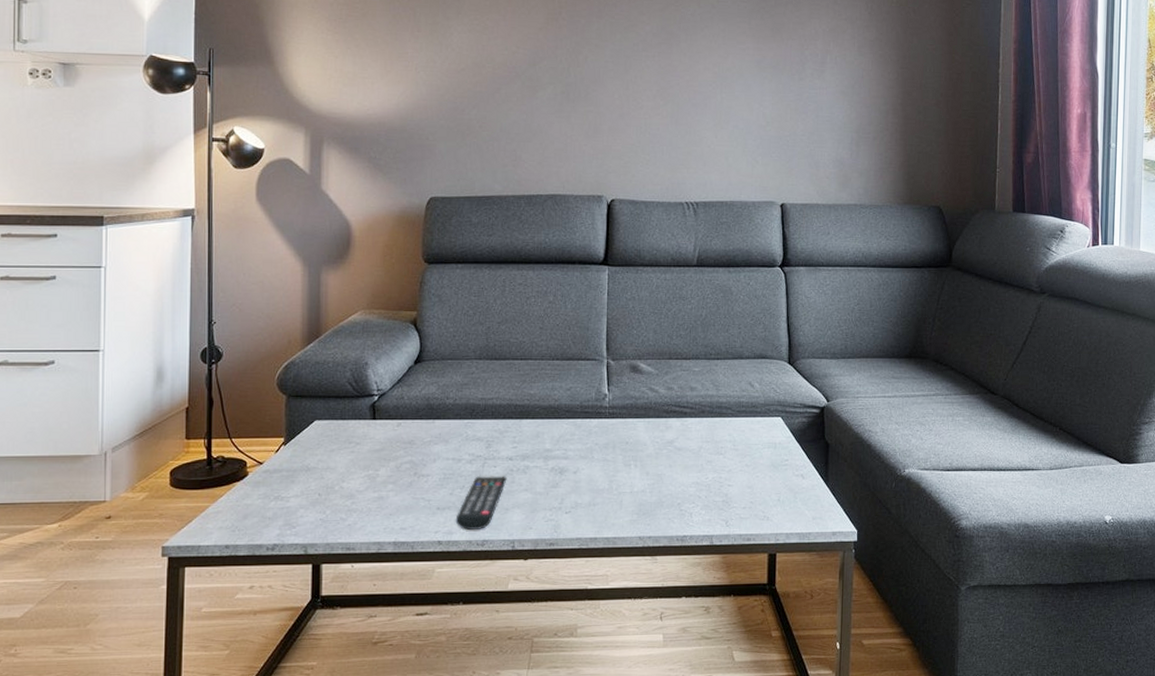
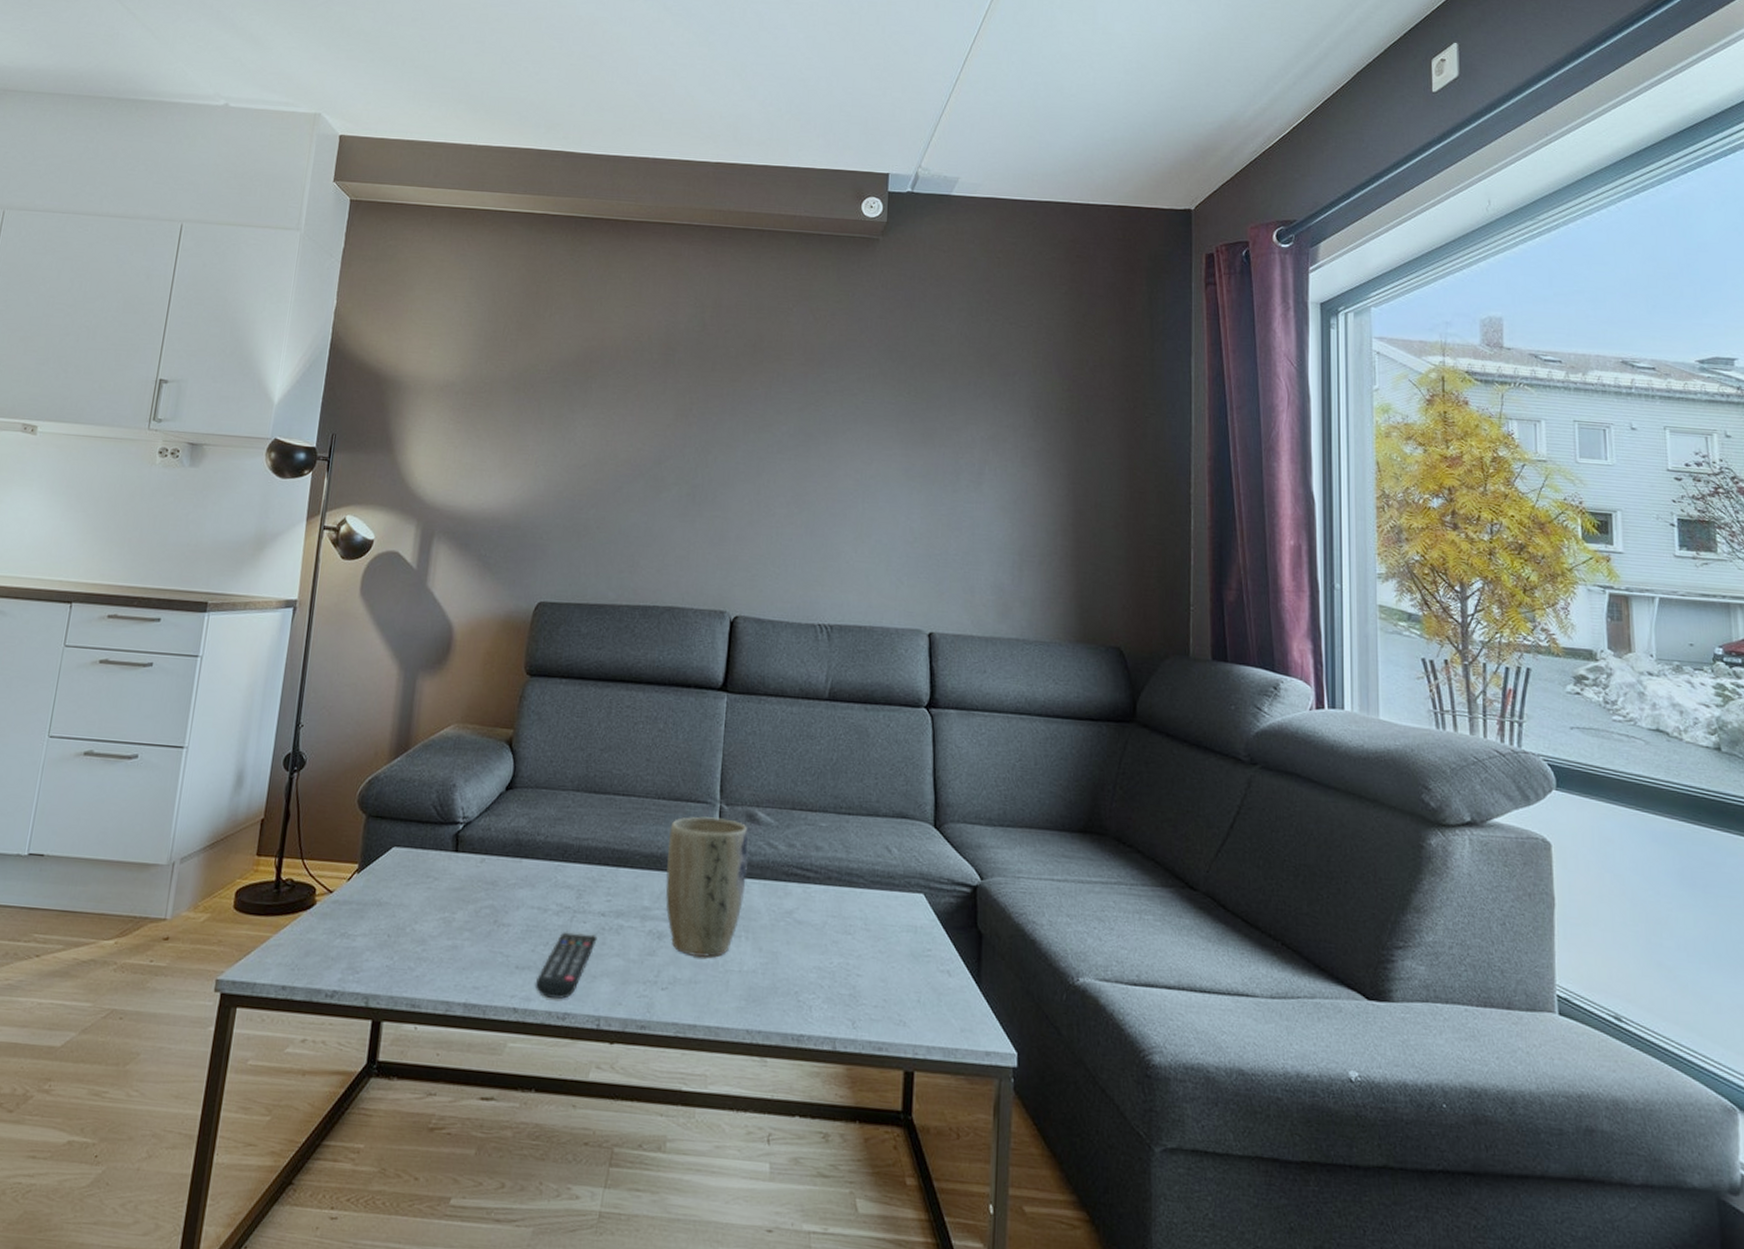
plant pot: none [564,371,633,485] -> present [665,816,749,958]

